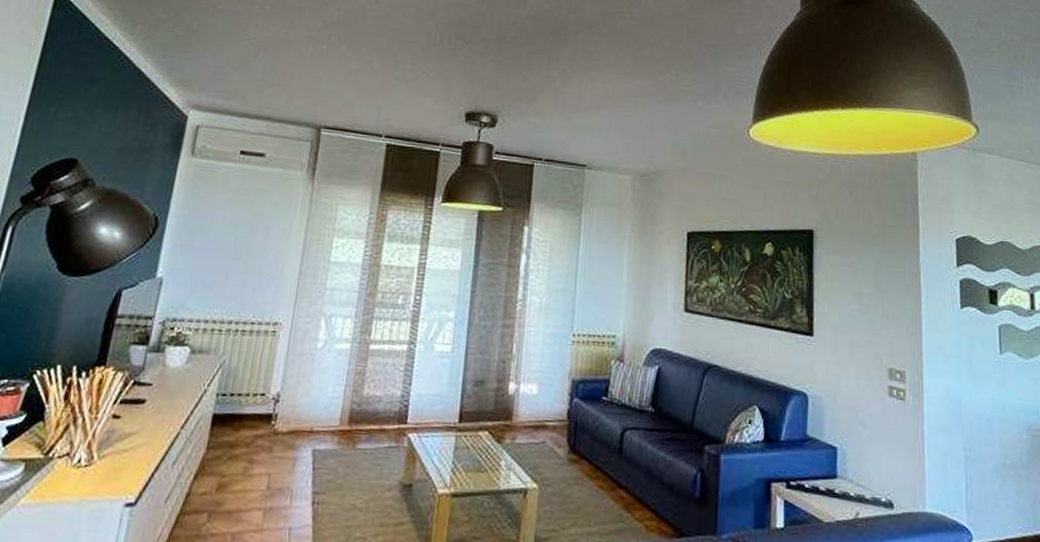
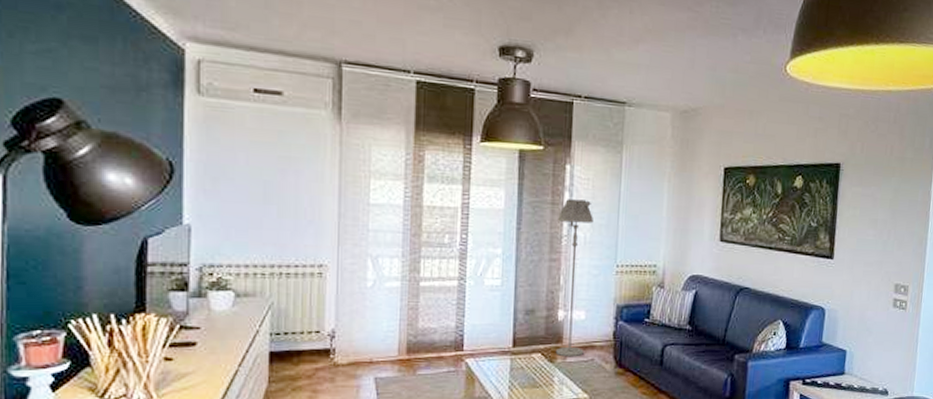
floor lamp: none [504,261,550,438] -> present [555,199,593,357]

